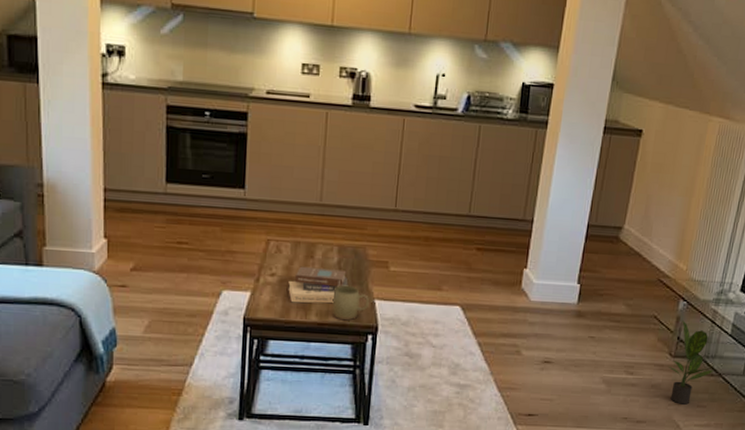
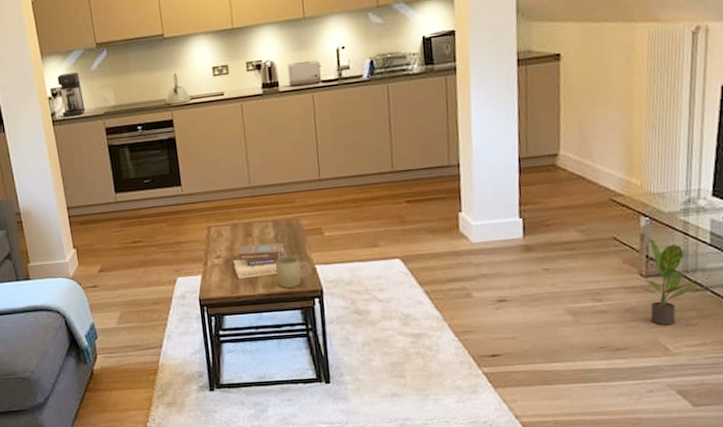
coffee maker: none [116,30,146,84] -> present [57,72,86,118]
kettle: none [242,59,273,97] -> present [165,72,191,105]
toaster: none [381,78,419,108] -> present [287,59,322,87]

